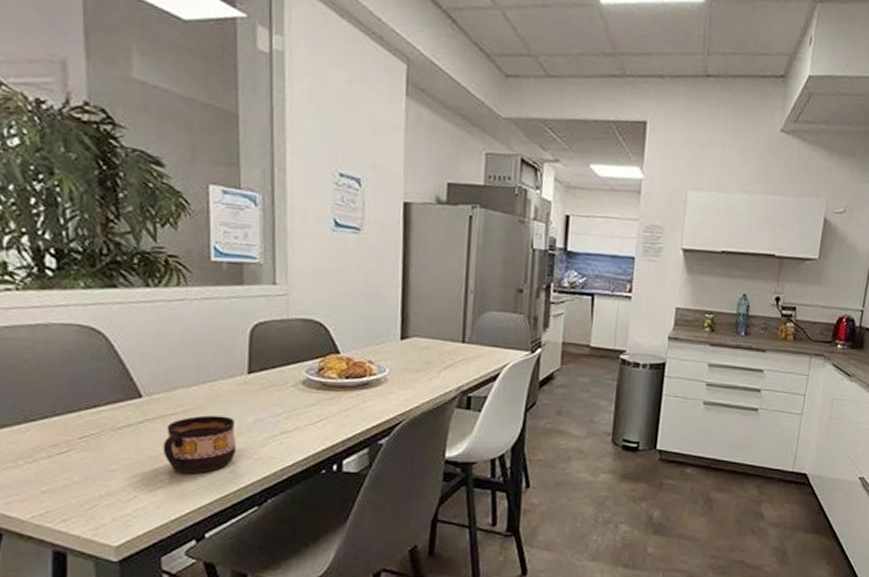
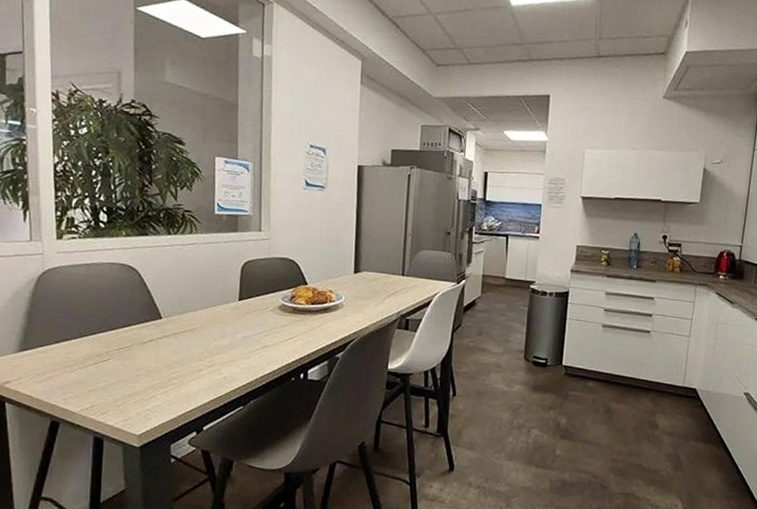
cup: present [163,415,237,473] -> none [175,333,229,378]

